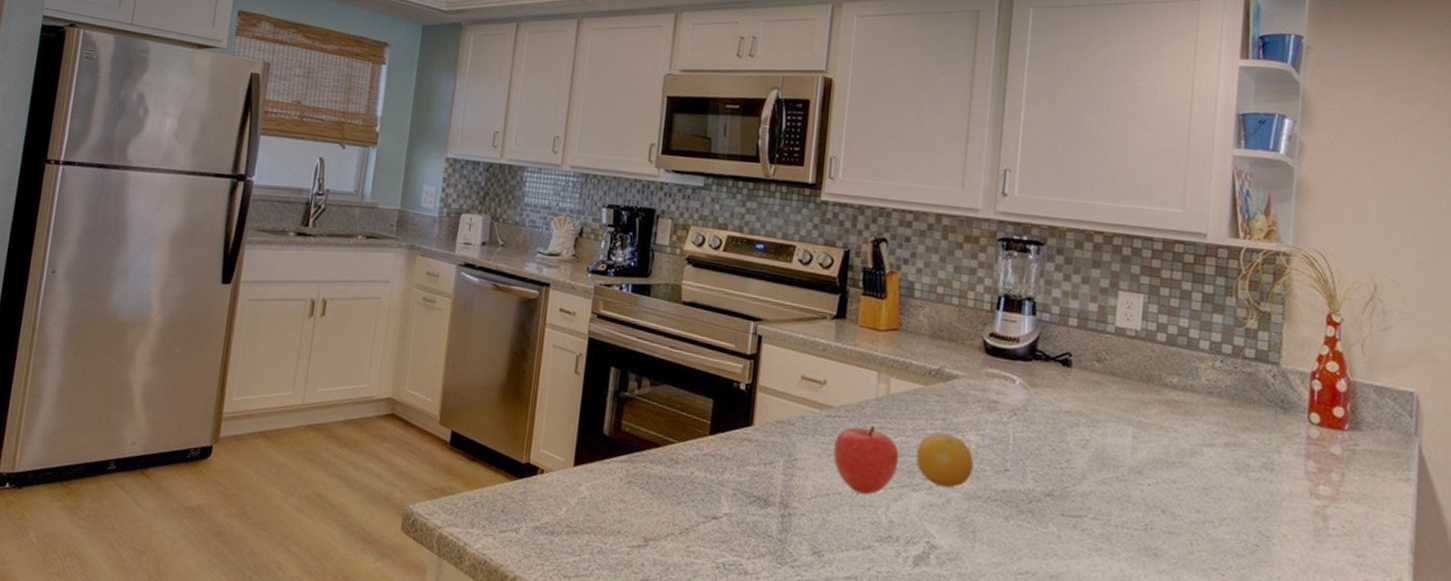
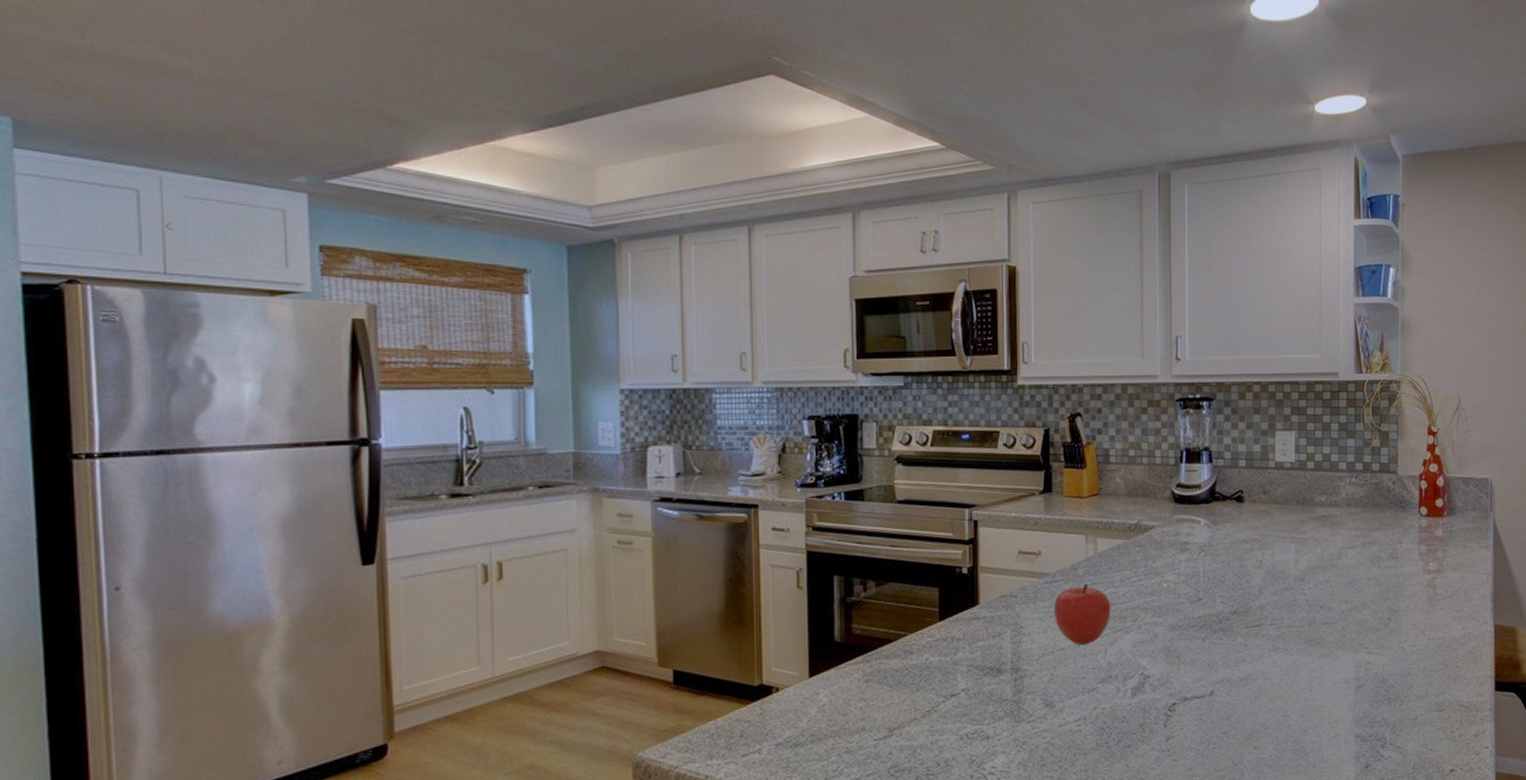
fruit: present [916,433,974,488] -> none [1125,578,1173,625]

